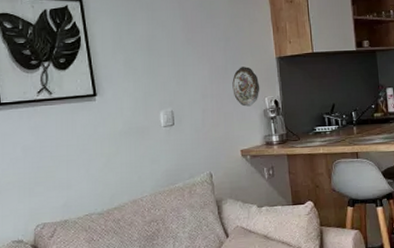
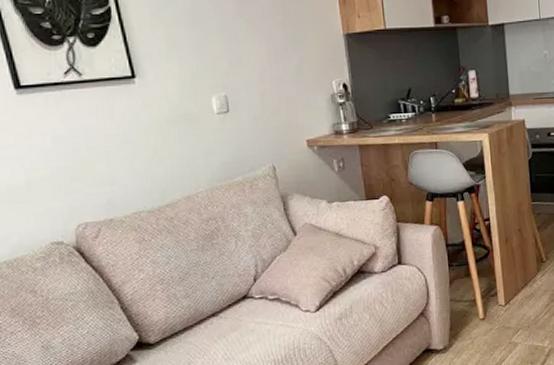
decorative plate: present [232,67,260,107] -> none [294,45,326,91]

